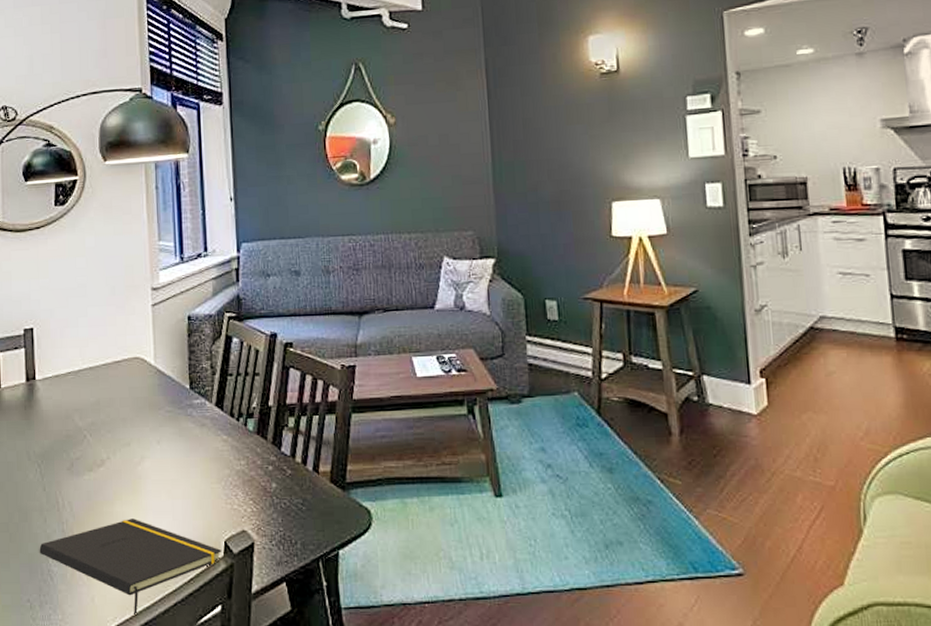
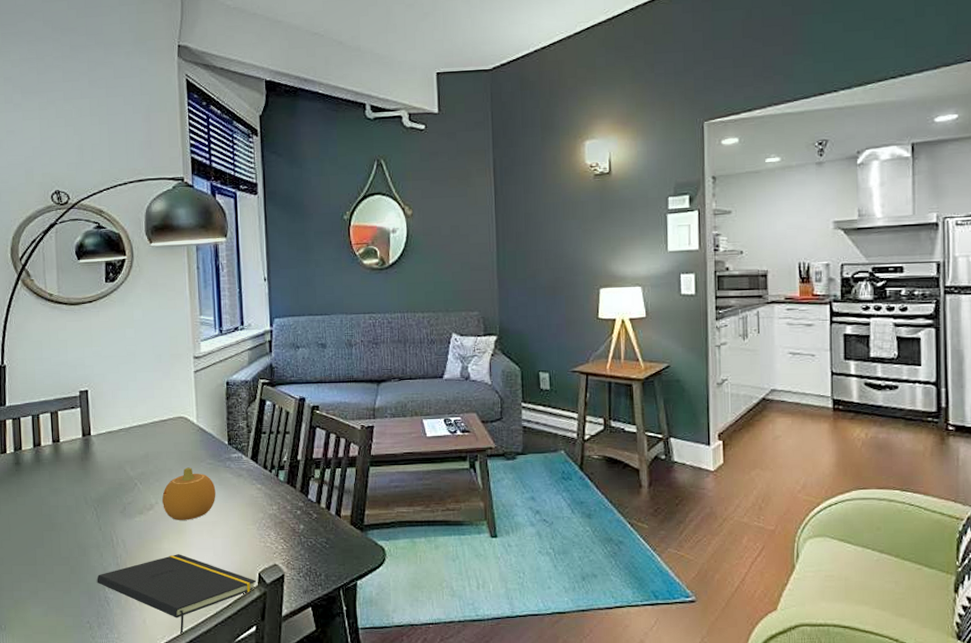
fruit: none [114,416,176,478] -> present [162,467,216,520]

